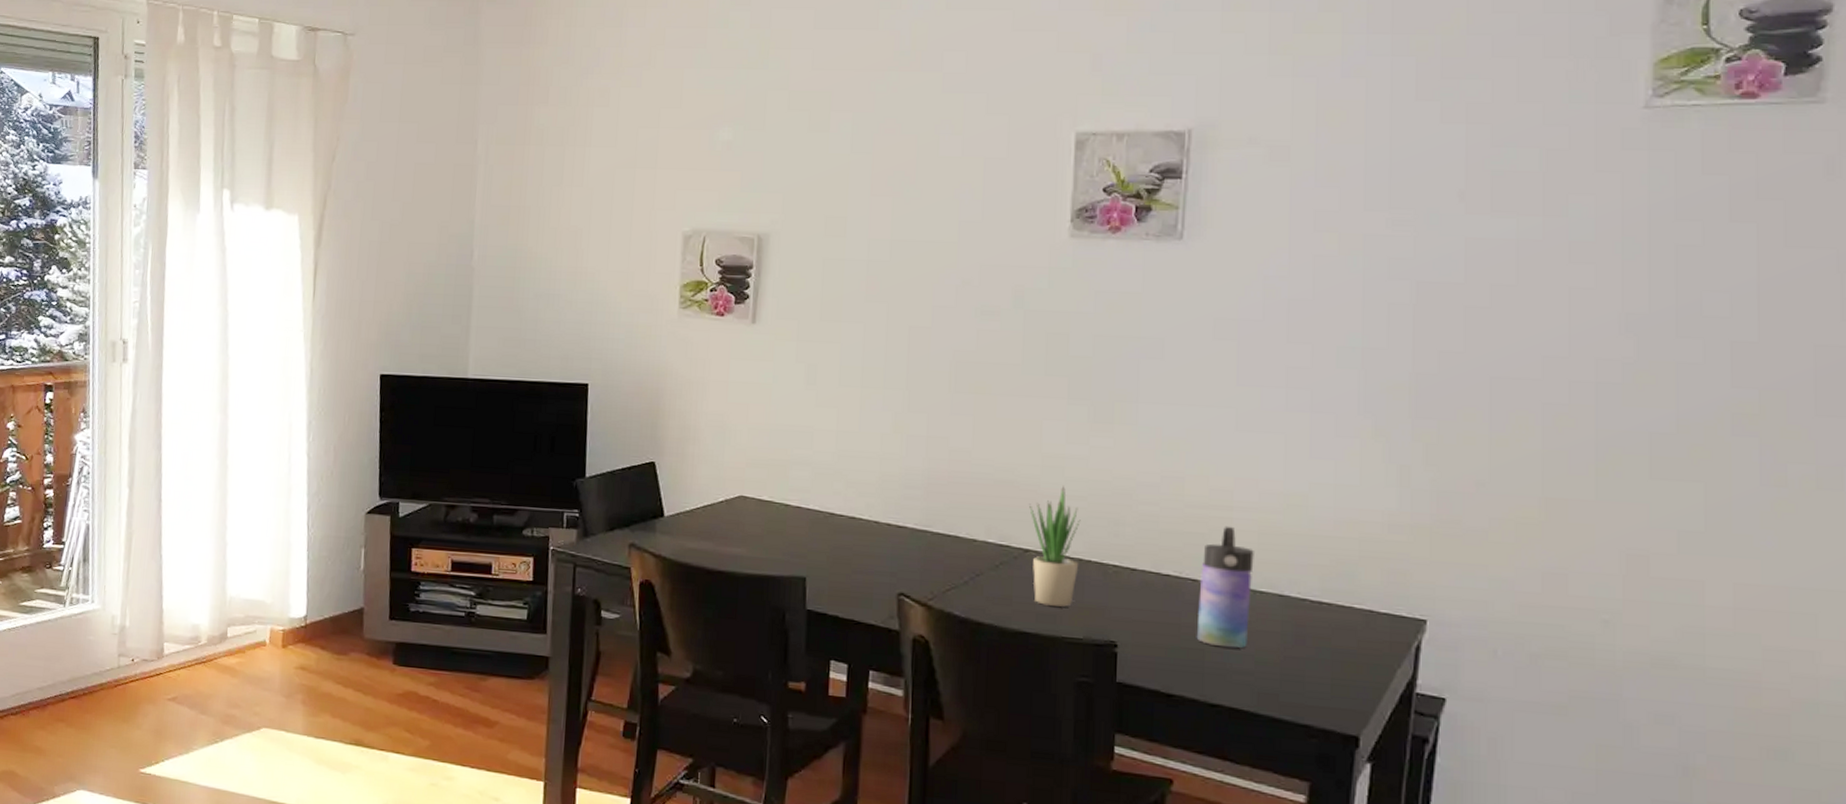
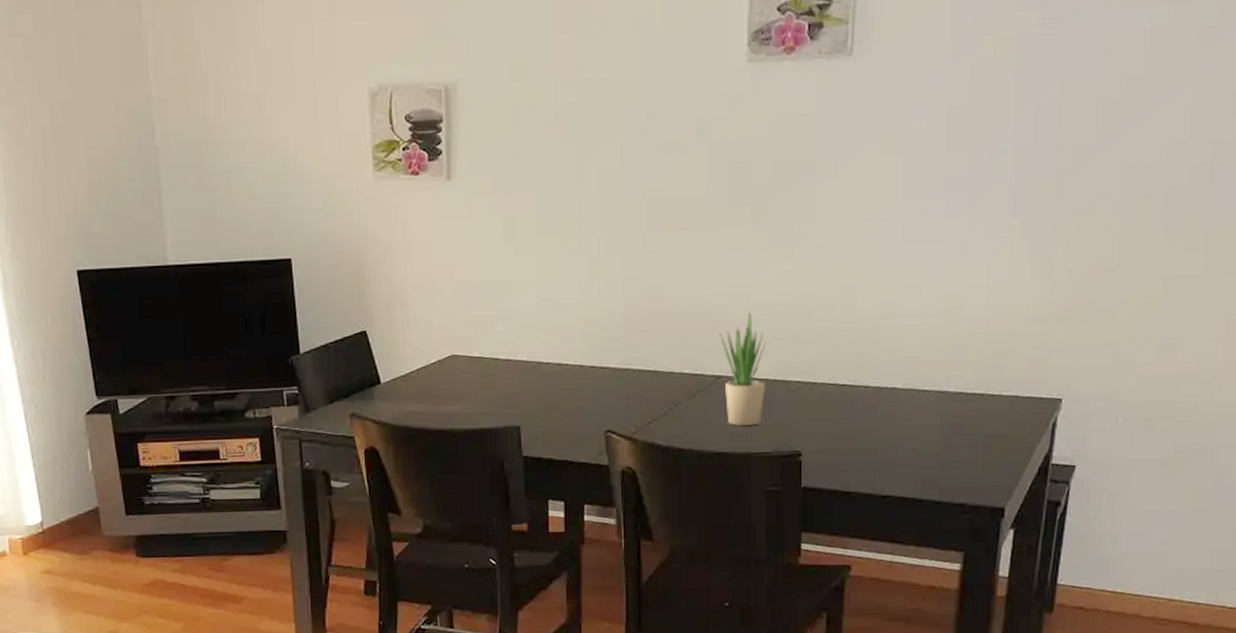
water bottle: present [1196,525,1254,648] -> none [869,333,918,445]

